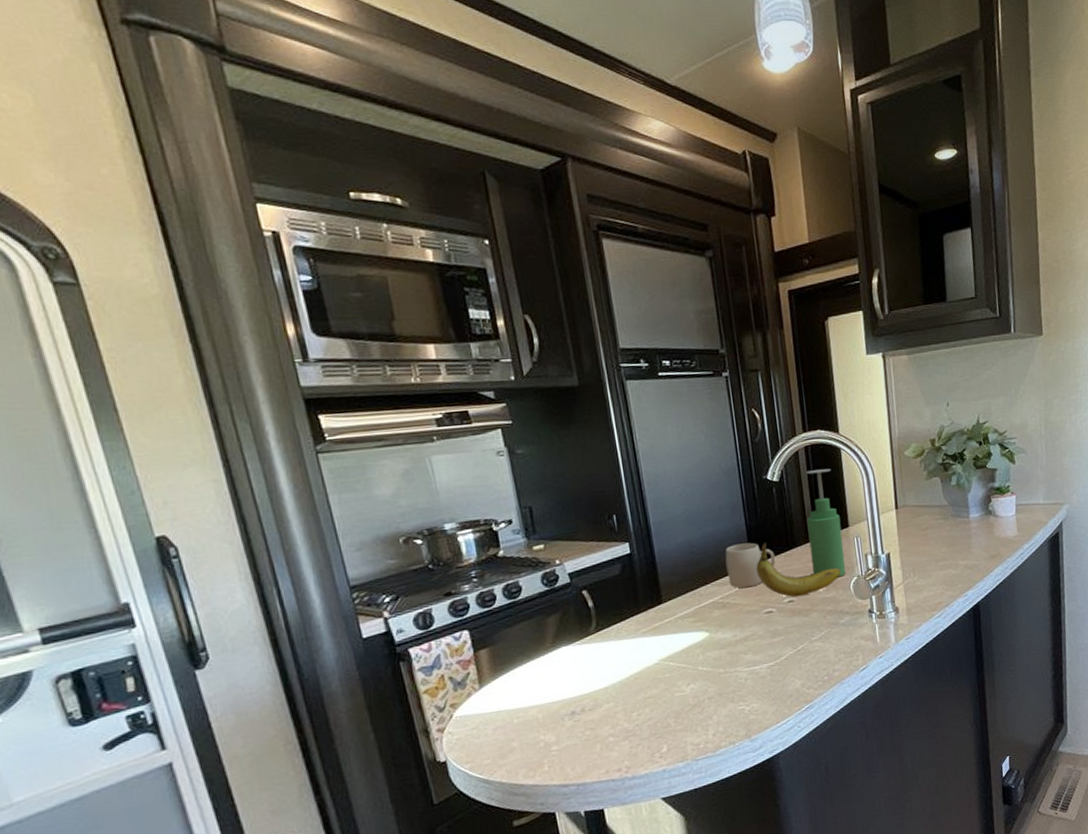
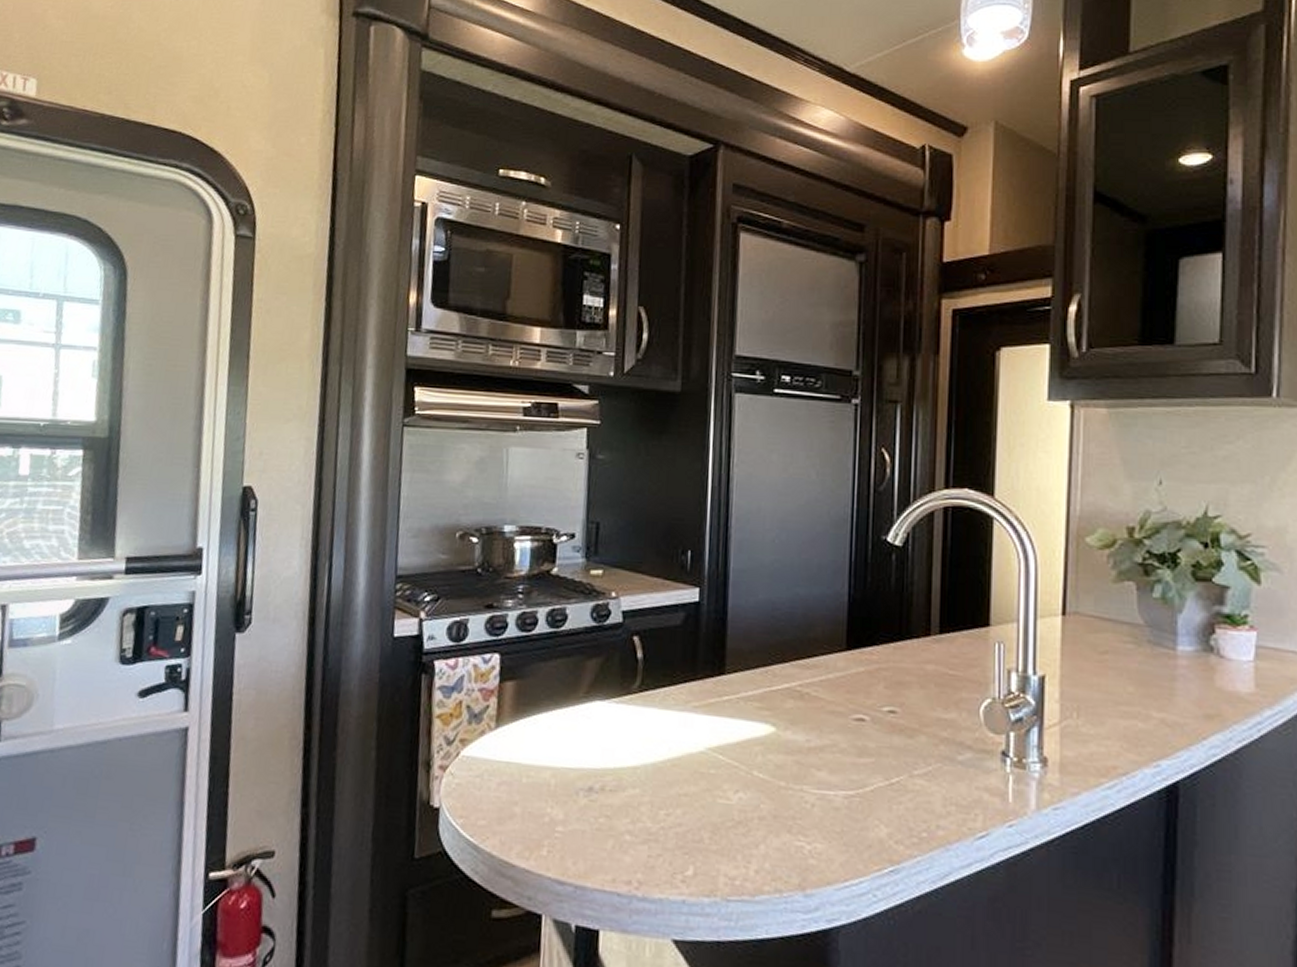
mug: present [725,542,776,588] -> none [813,618,881,680]
fruit: present [756,542,842,597] -> none [852,622,970,709]
soap dispenser: present [806,468,846,577] -> none [929,540,979,694]

